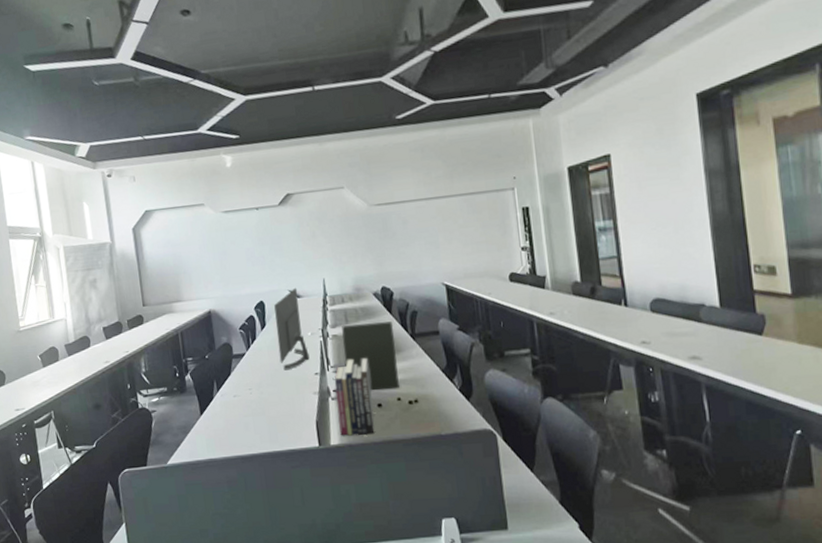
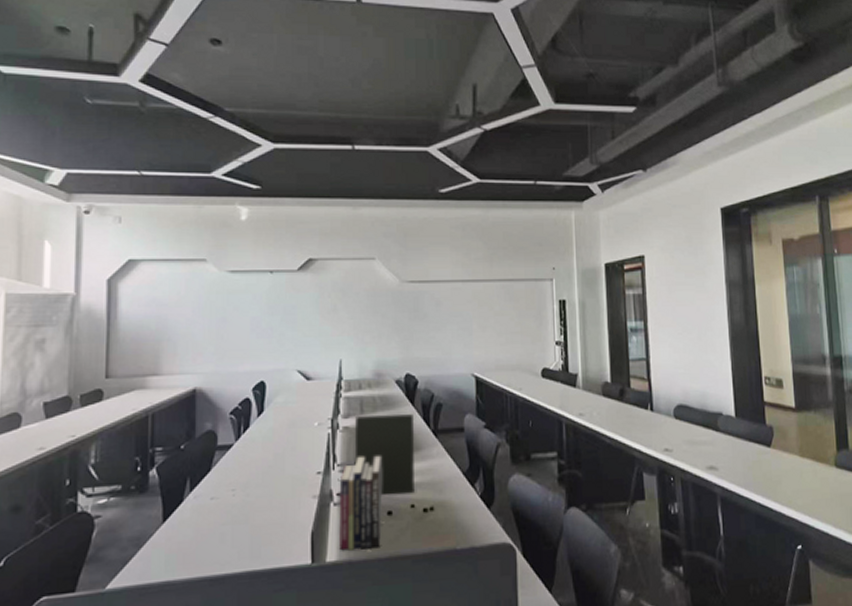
computer monitor: present [274,287,310,371] -> none [276,367,313,468]

